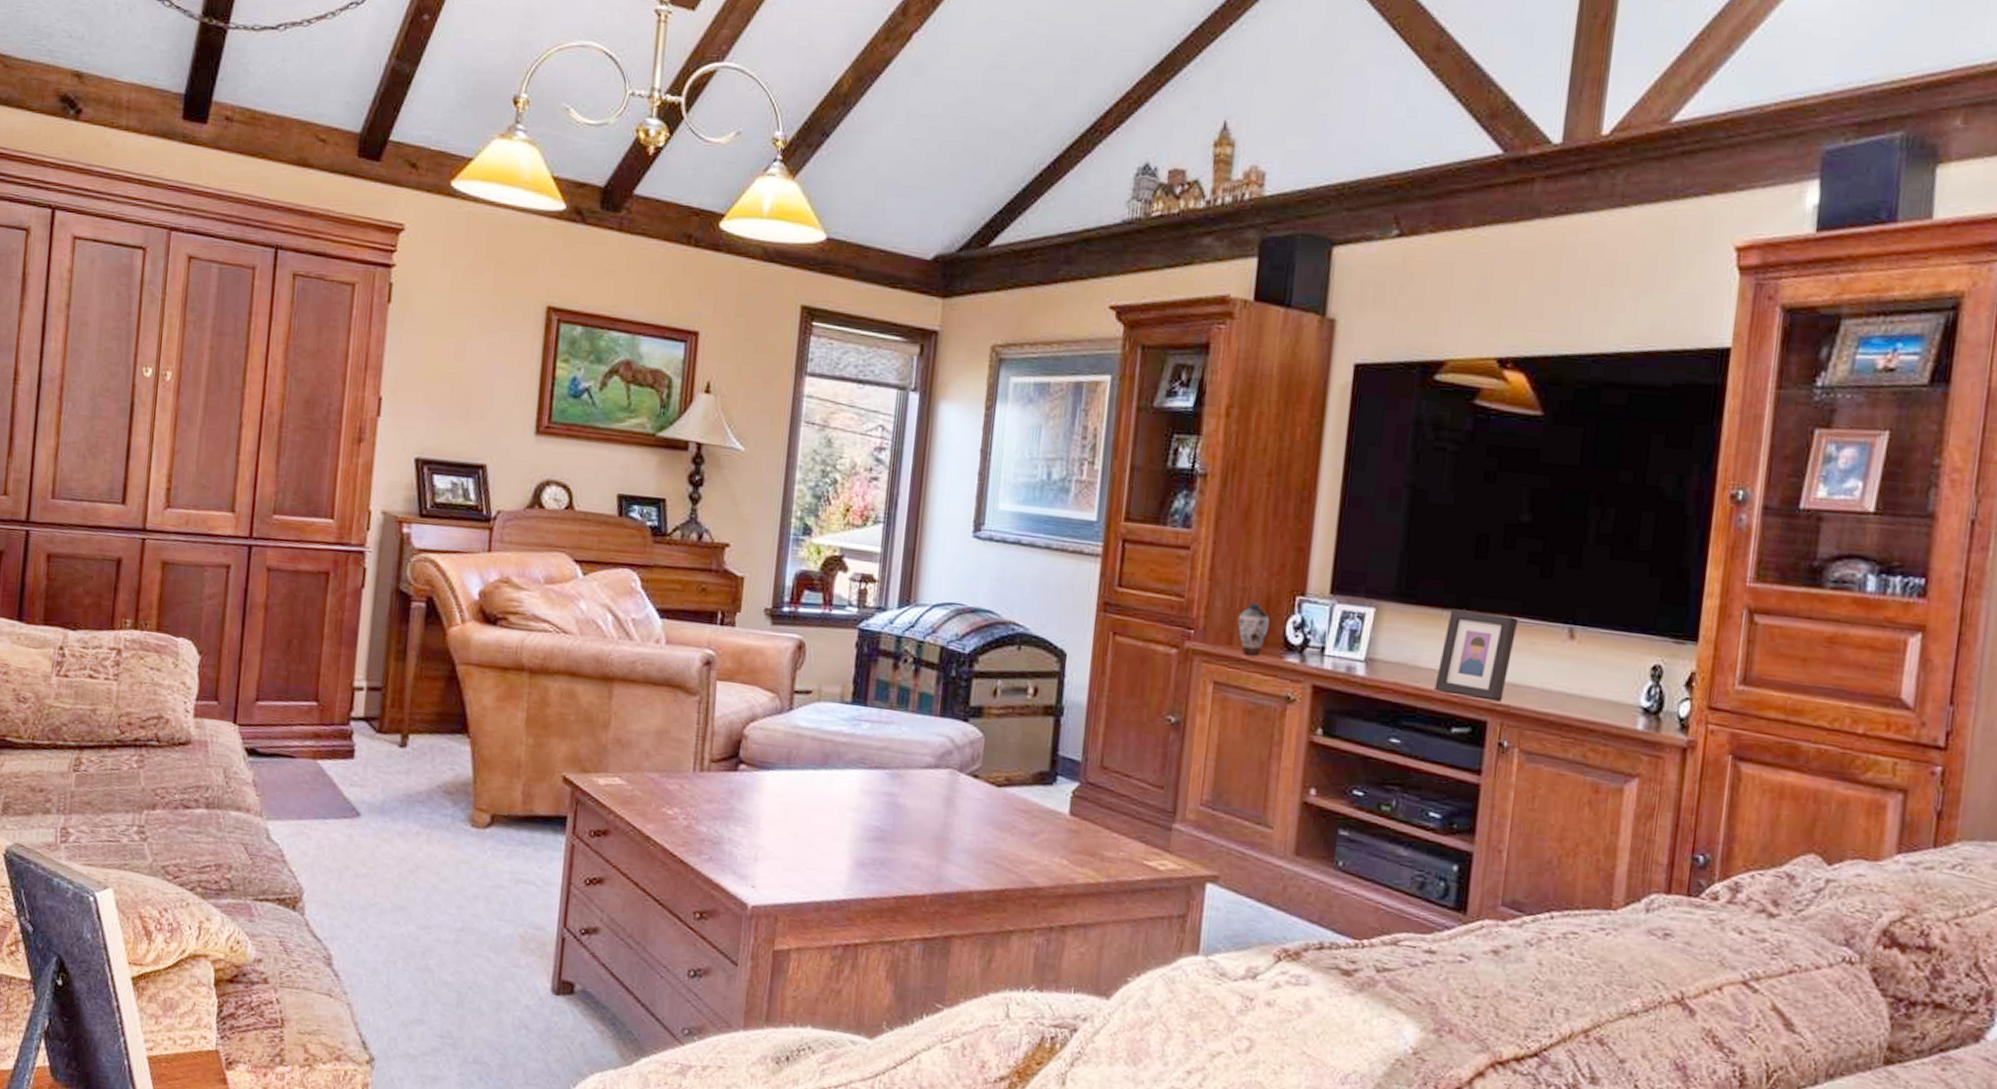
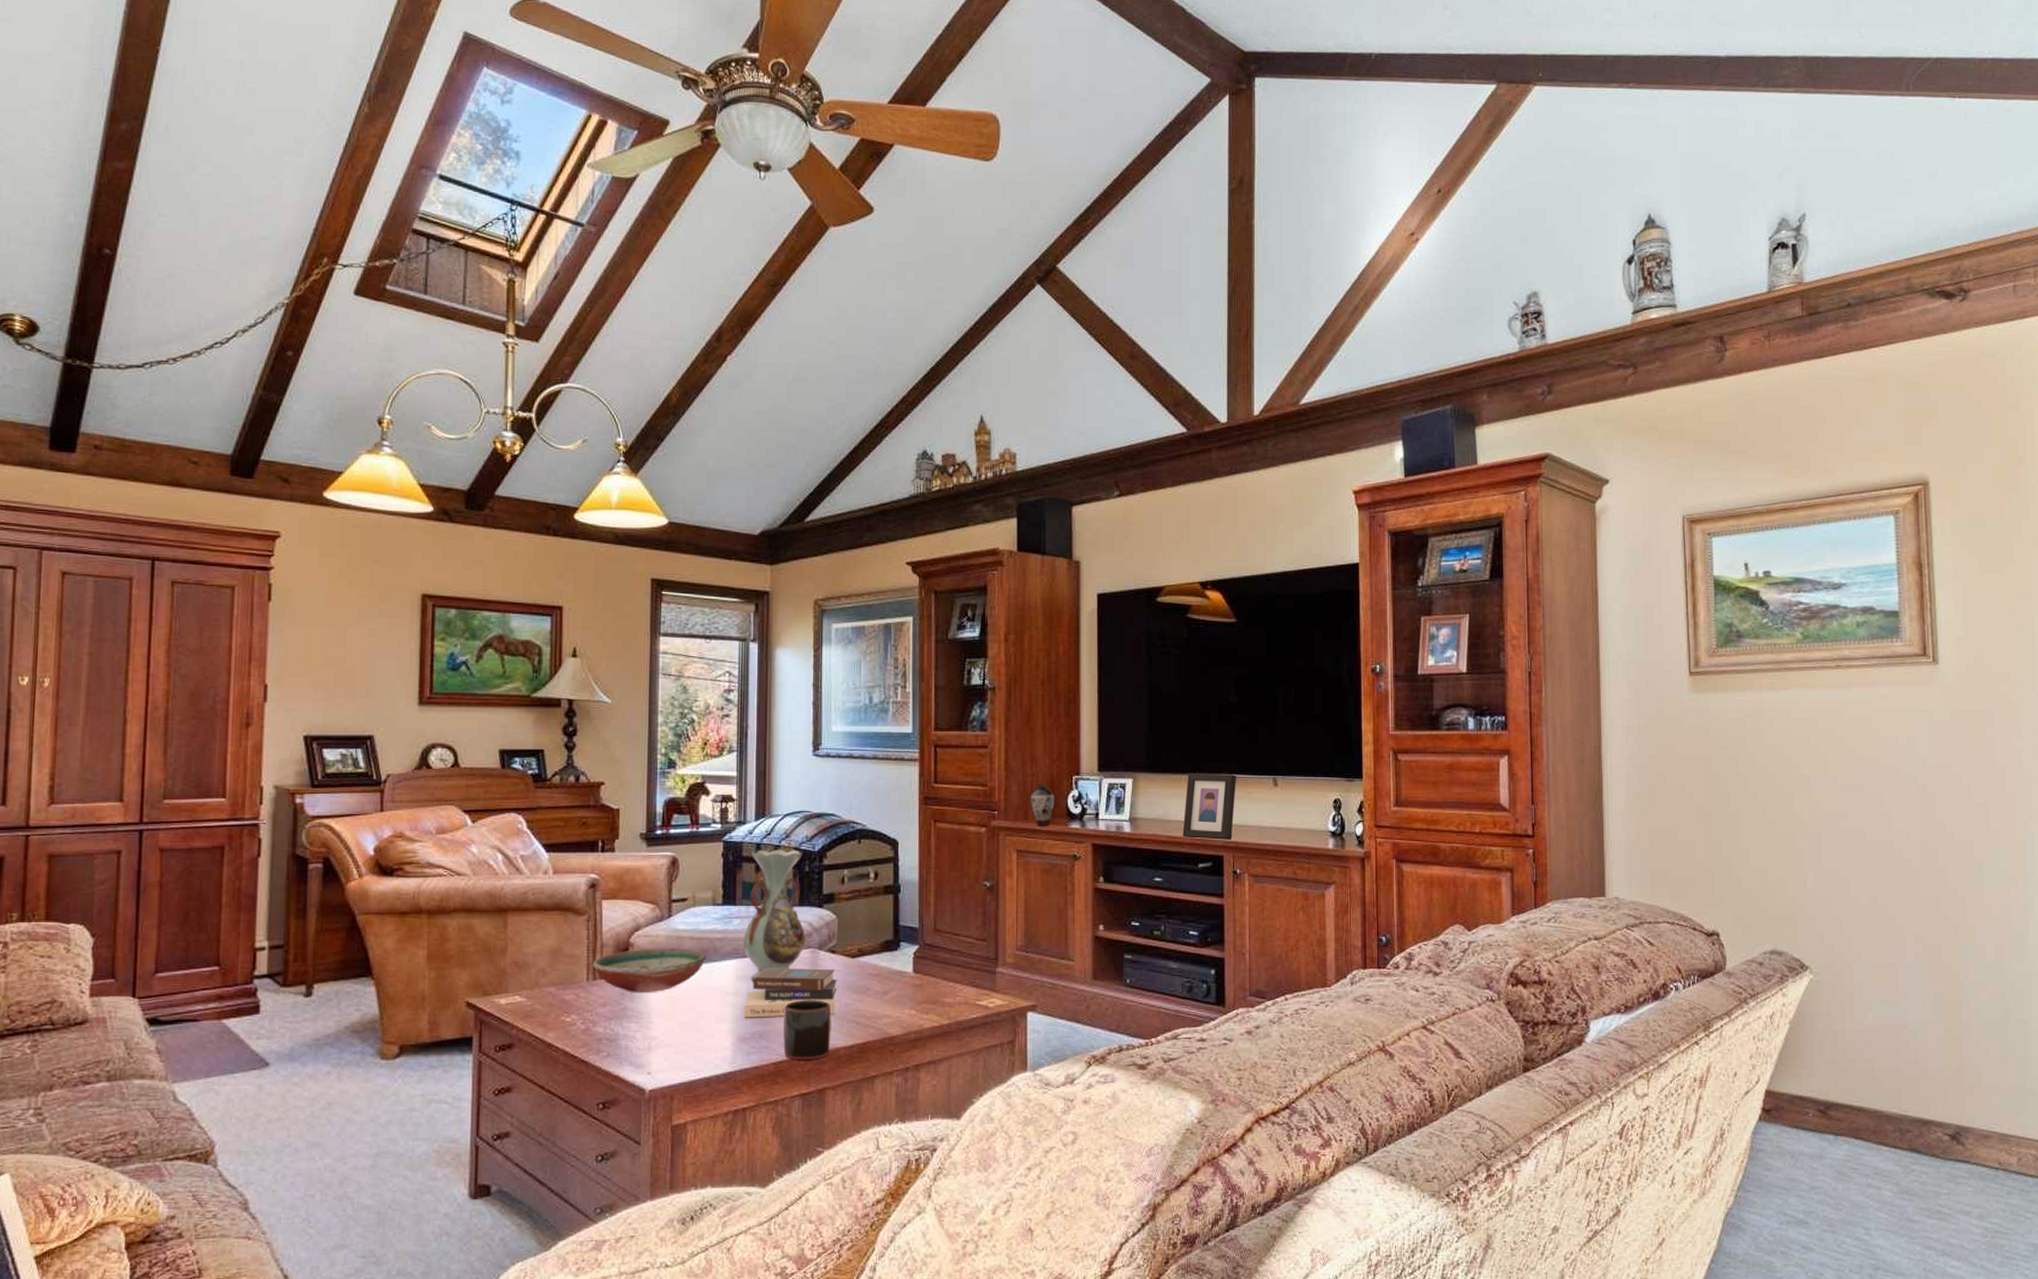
decorative bowl: none [701,742,828,795] -> present [593,948,706,992]
books: none [865,785,977,852] -> present [744,968,837,1019]
decorative vase: none [871,643,950,798] -> present [743,850,805,981]
mug: none [907,828,967,901] -> present [783,1000,832,1061]

